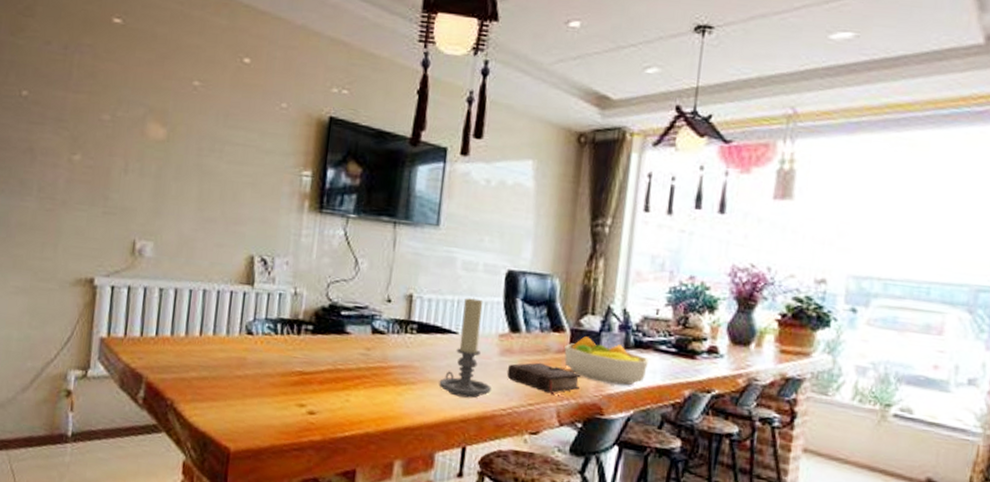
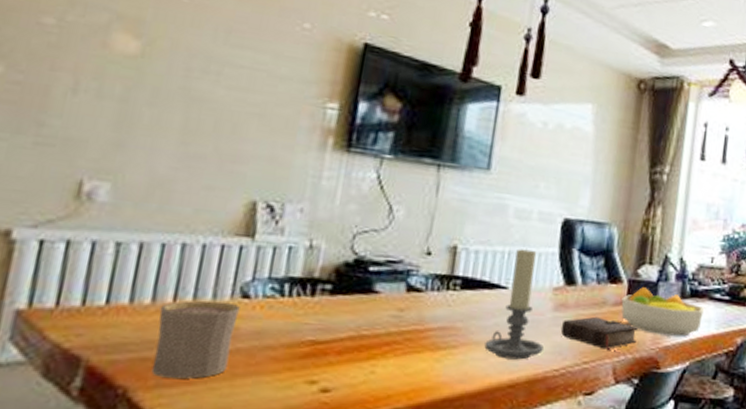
cup: none [188,335,246,397] -> present [151,300,240,379]

